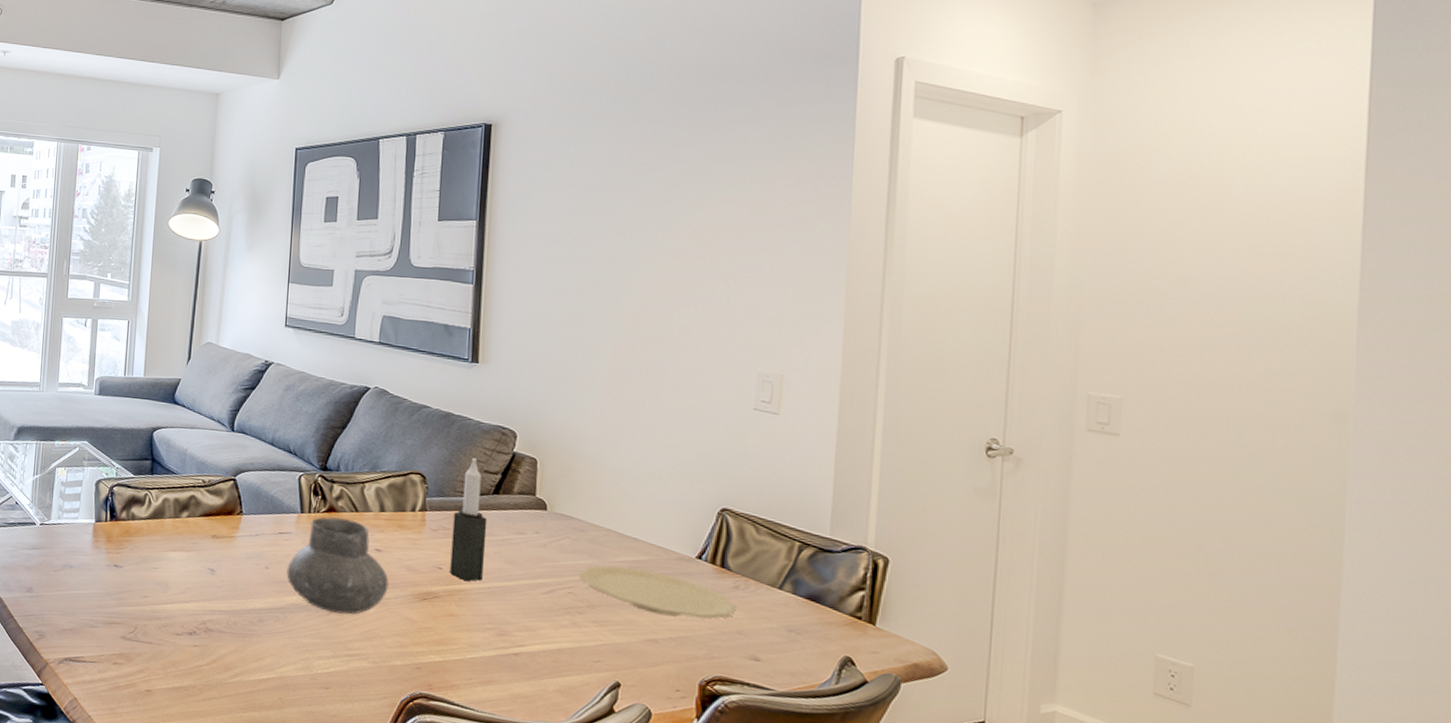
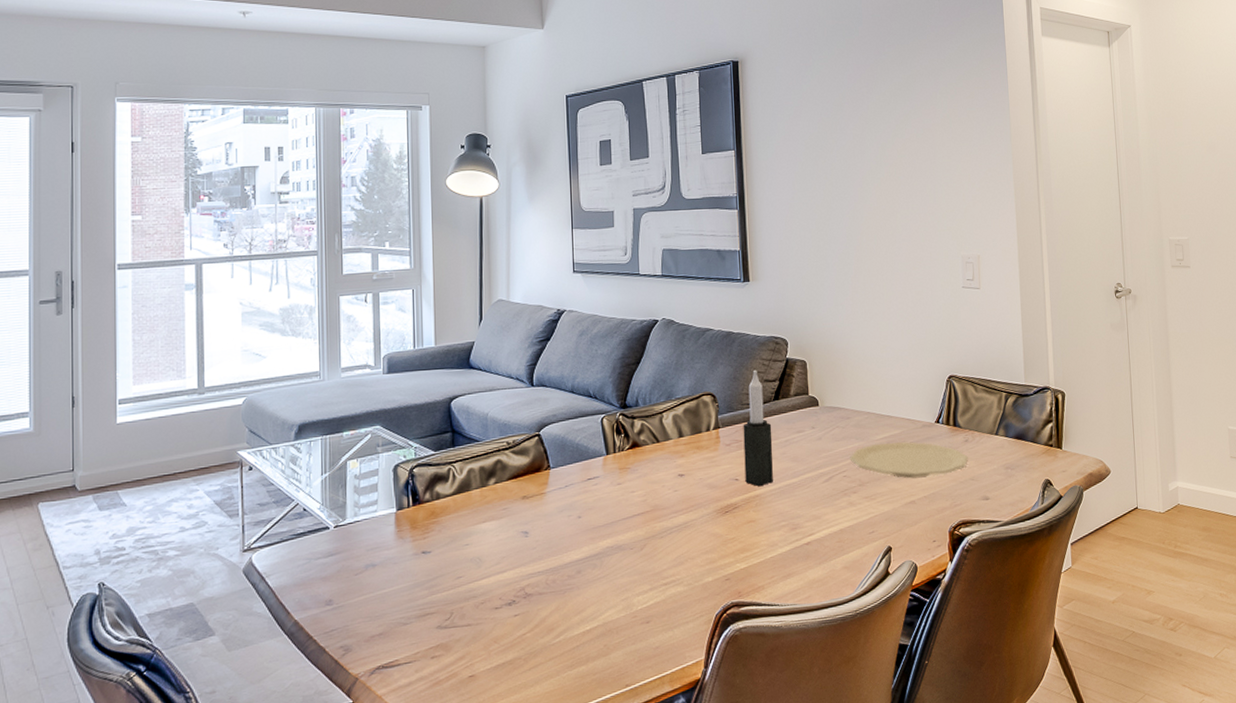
vase: present [286,516,389,615] -> none [598,451,694,547]

